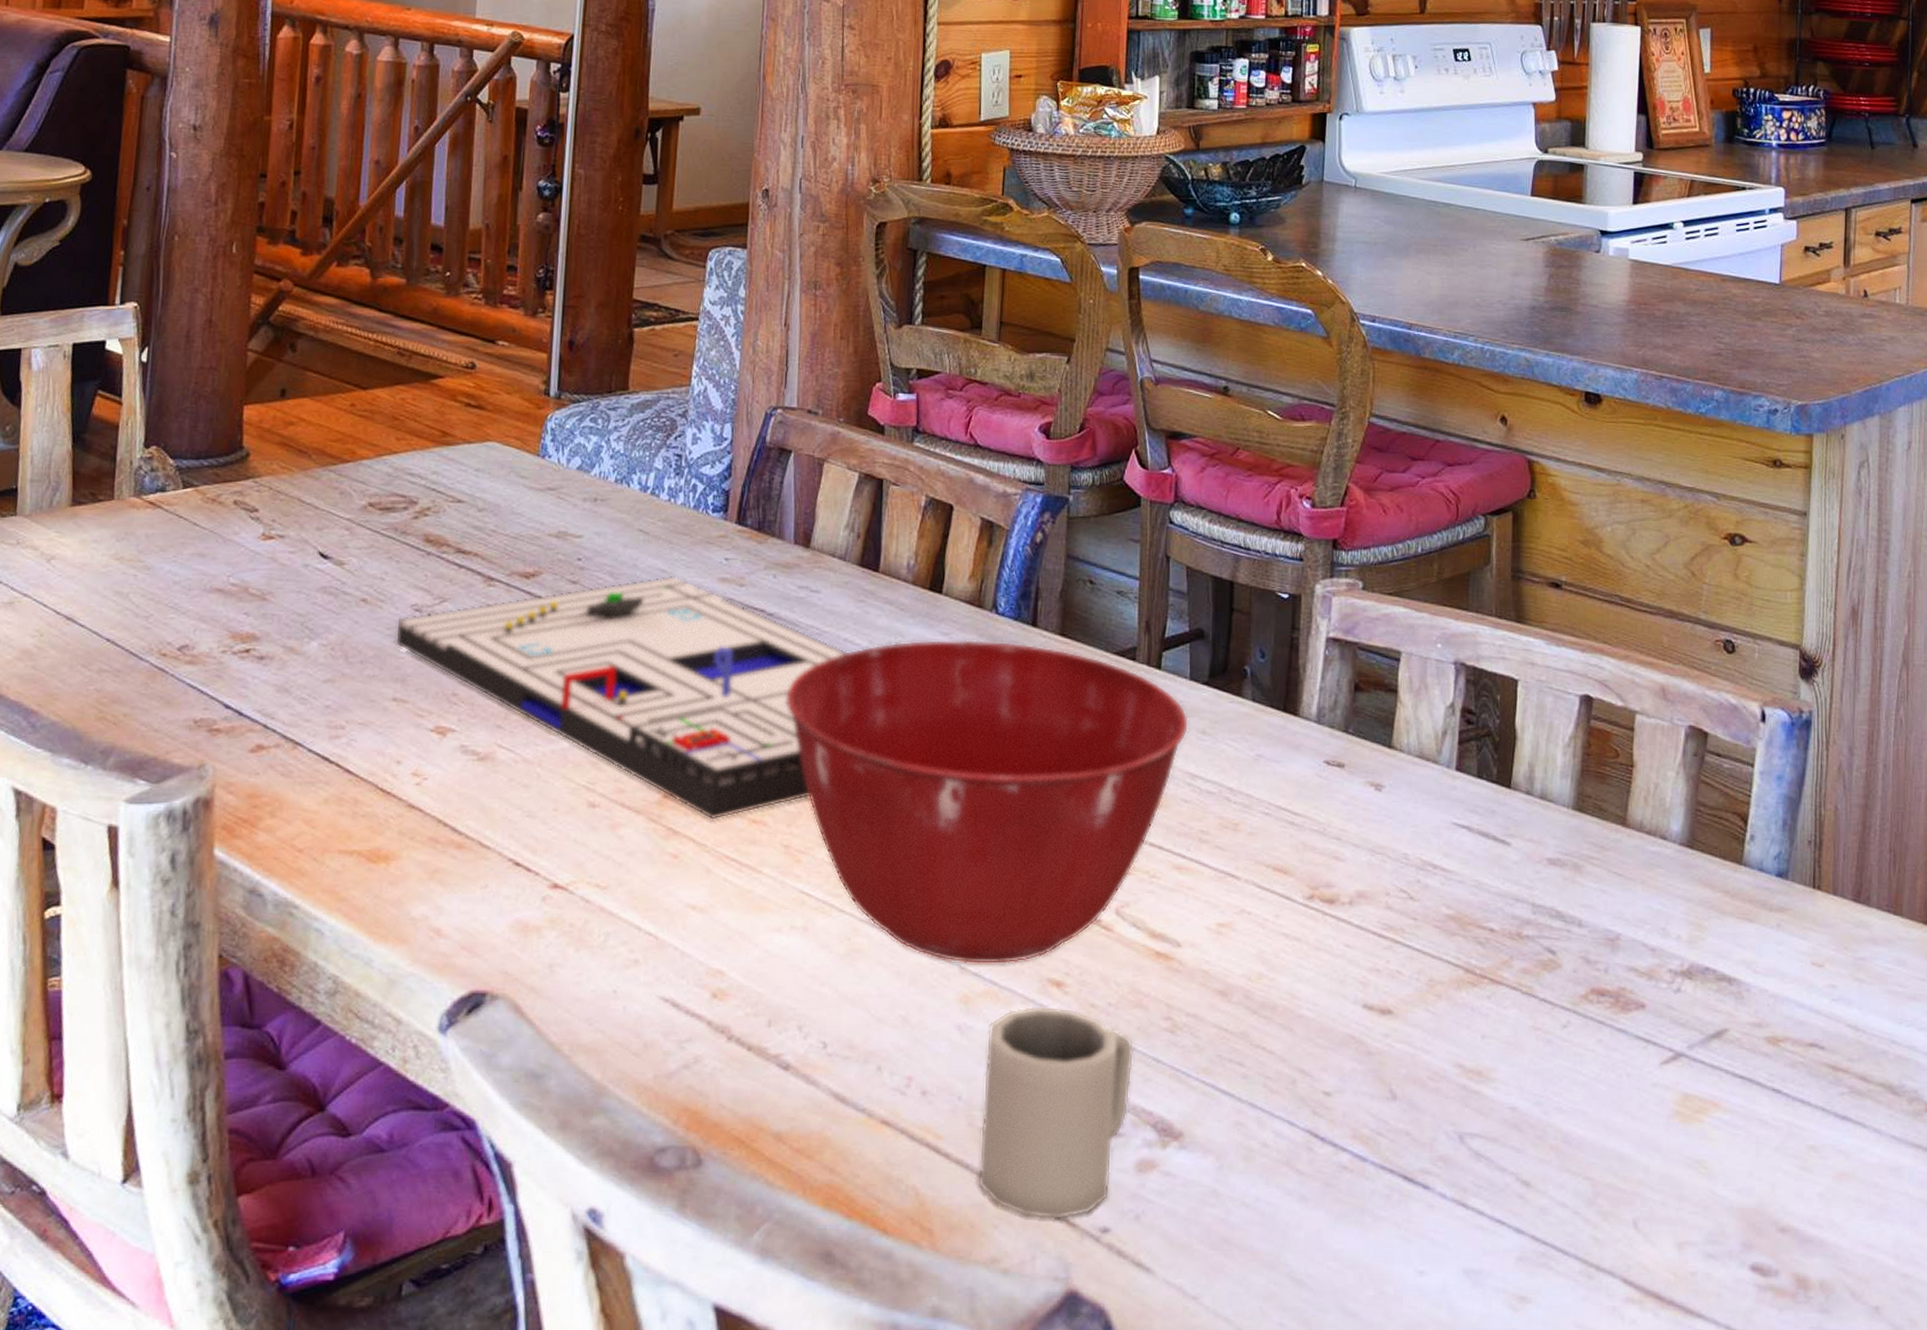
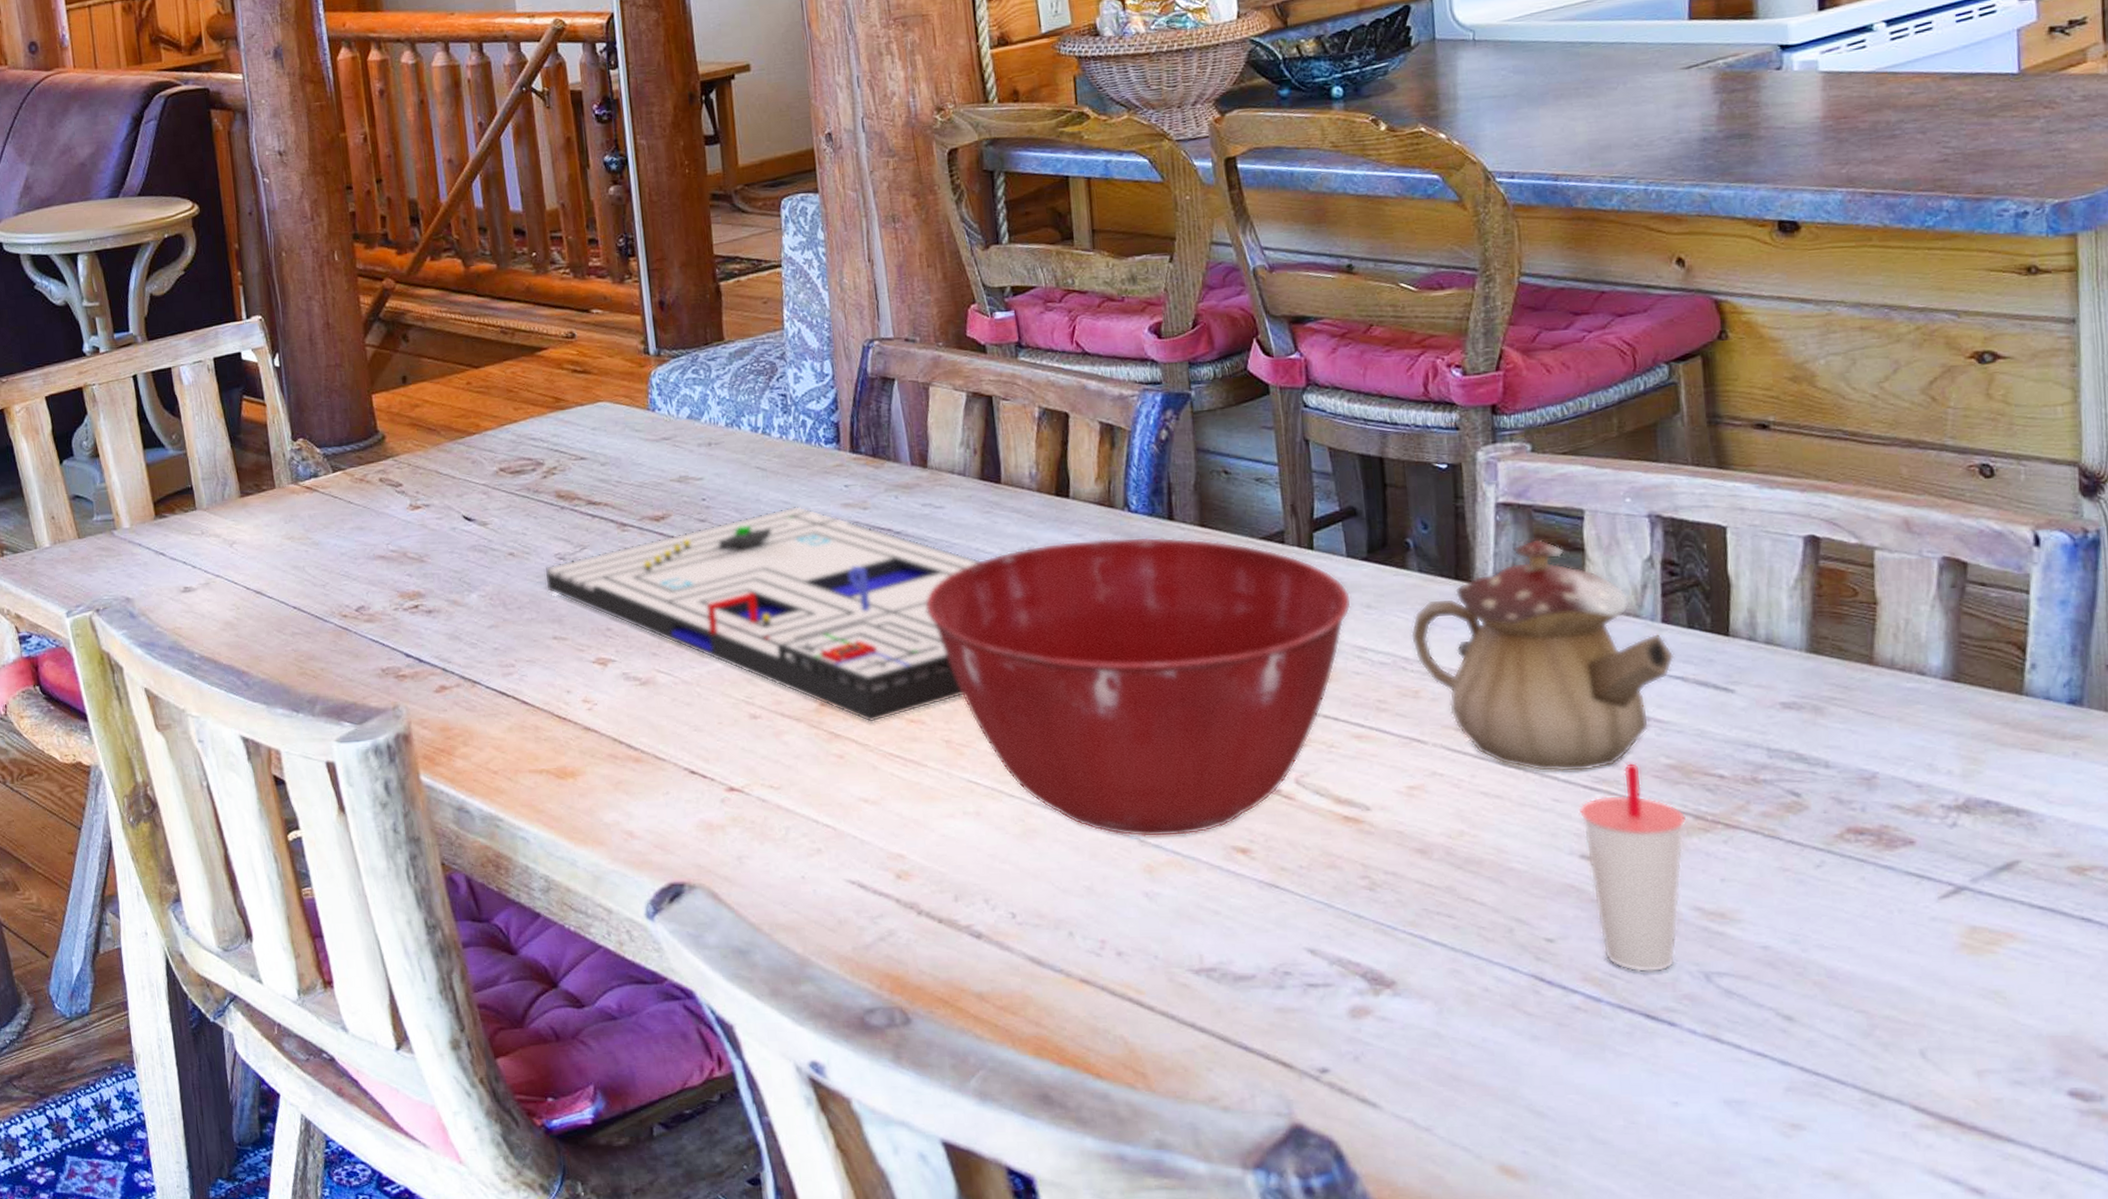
cup: present [978,1006,1135,1219] -> none [1176,871,1334,1062]
teapot: none [1237,676,1464,918] -> present [1410,538,1675,772]
cup: none [1366,910,1459,1132] -> present [1578,762,1687,973]

